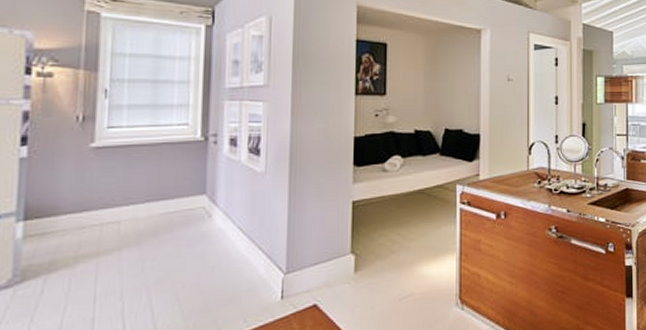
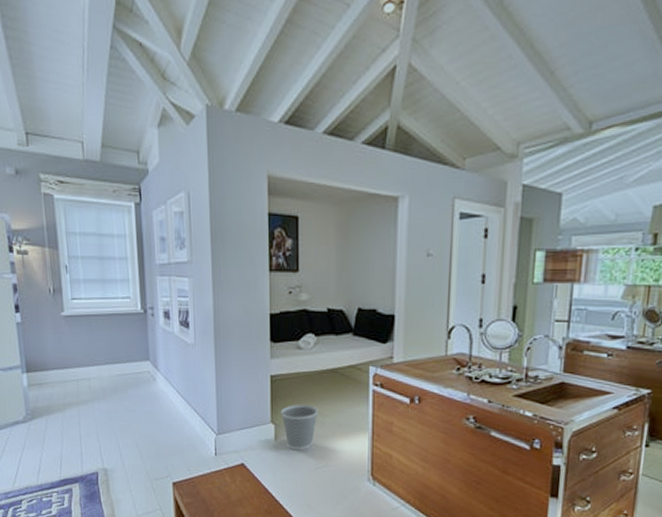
wastebasket: none [363,230,404,282] -> present [281,405,319,451]

